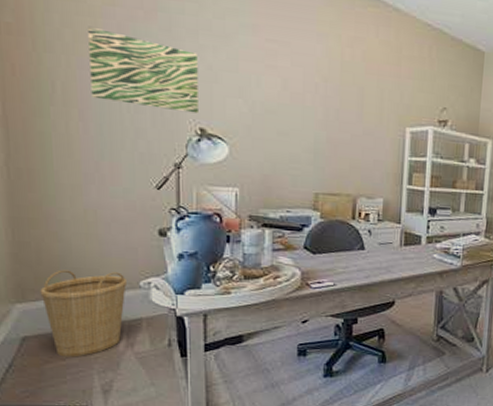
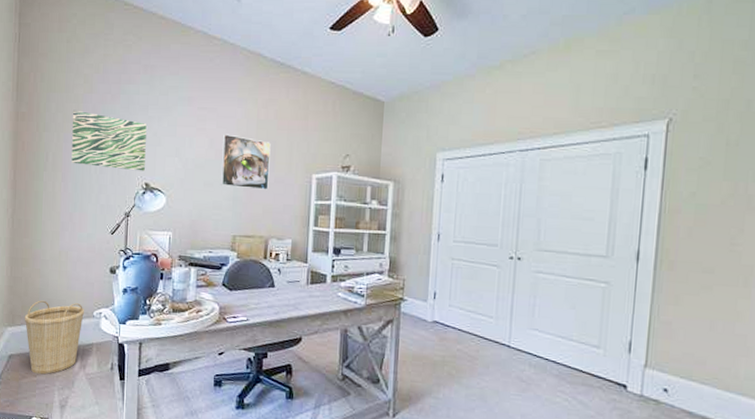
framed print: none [298,74,358,143] -> present [221,134,271,190]

